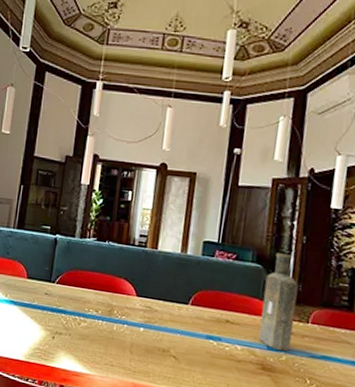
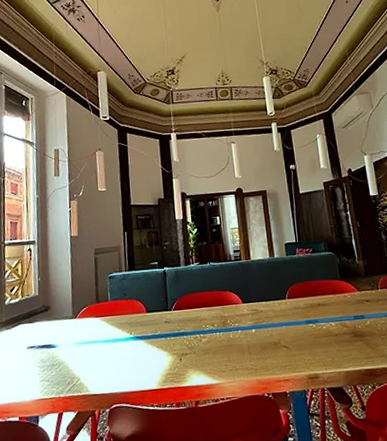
bottle: present [258,252,298,352] -> none [338,238,371,318]

